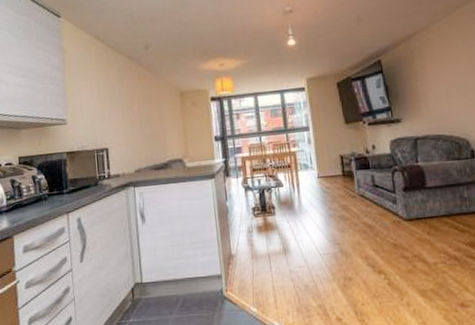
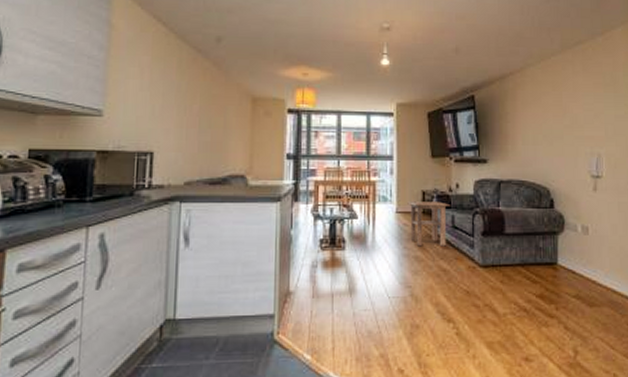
side table: none [327,163,369,207] -> present [407,201,450,247]

